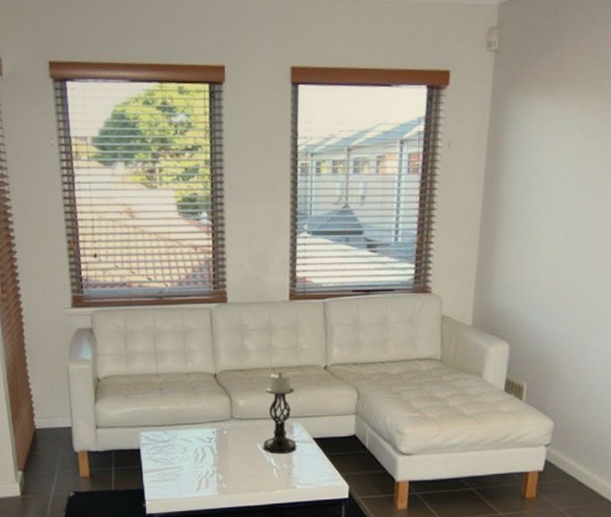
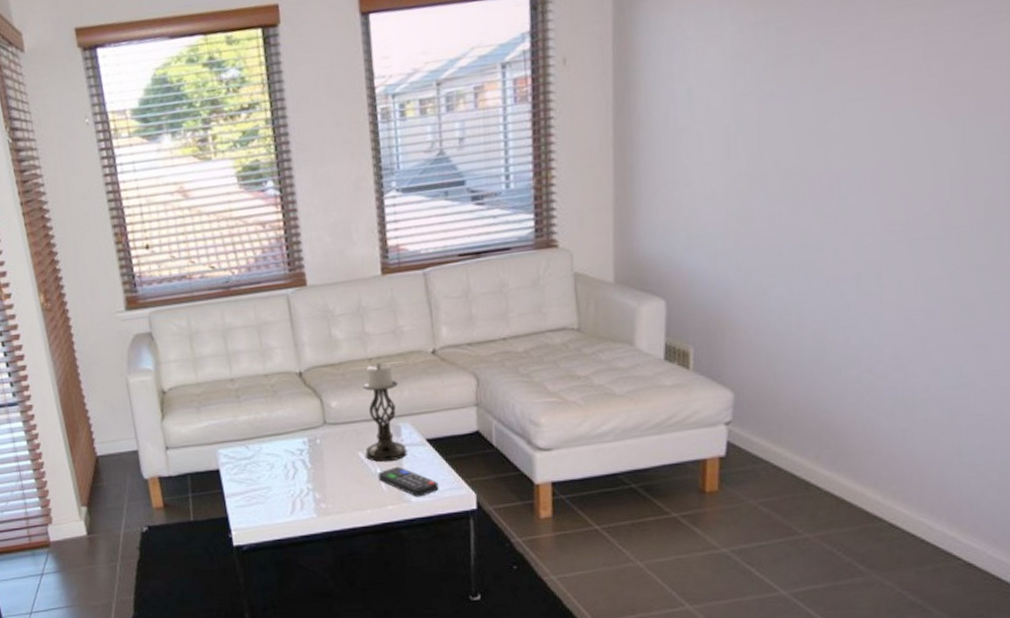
remote control: none [271,459,320,485] -> present [378,467,439,497]

